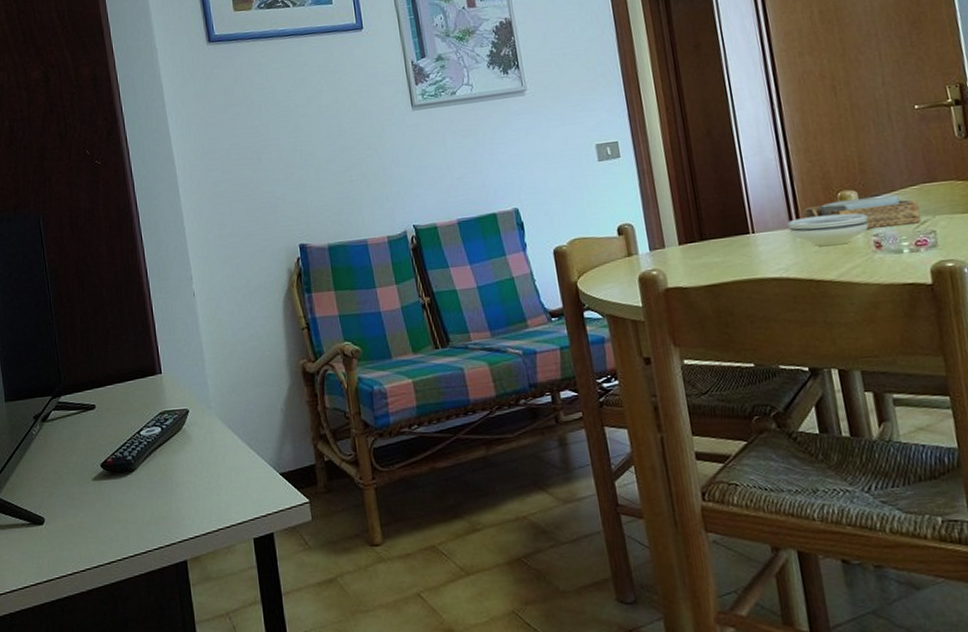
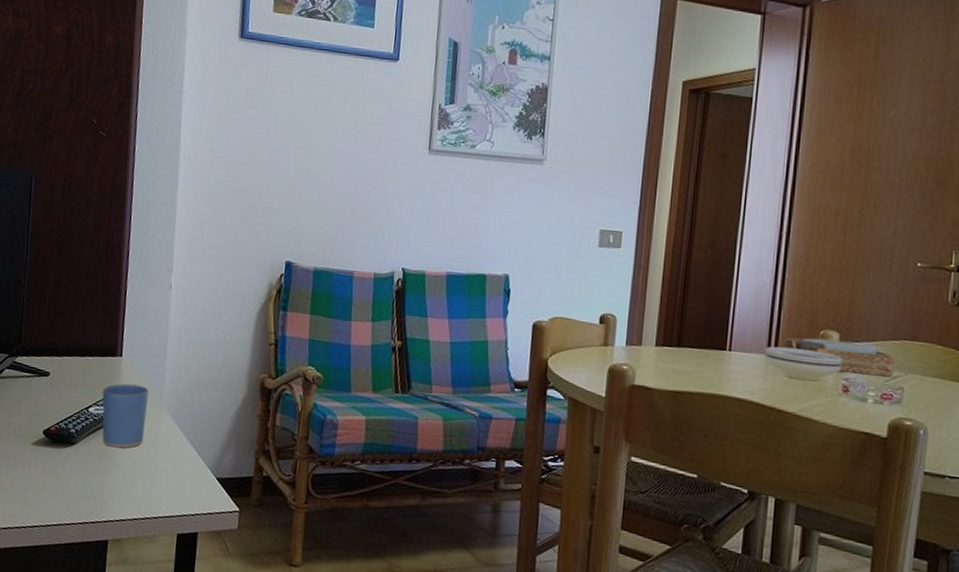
mug: none [149,397,199,466] -> present [102,383,149,448]

